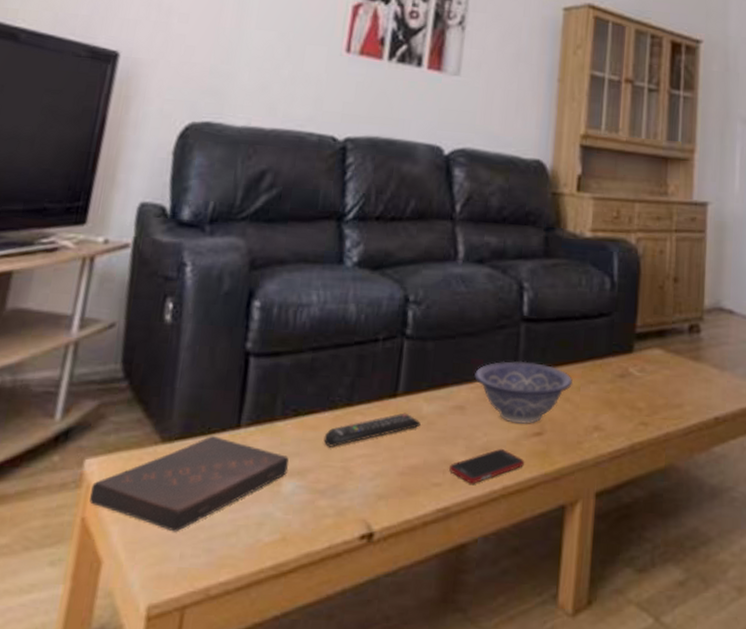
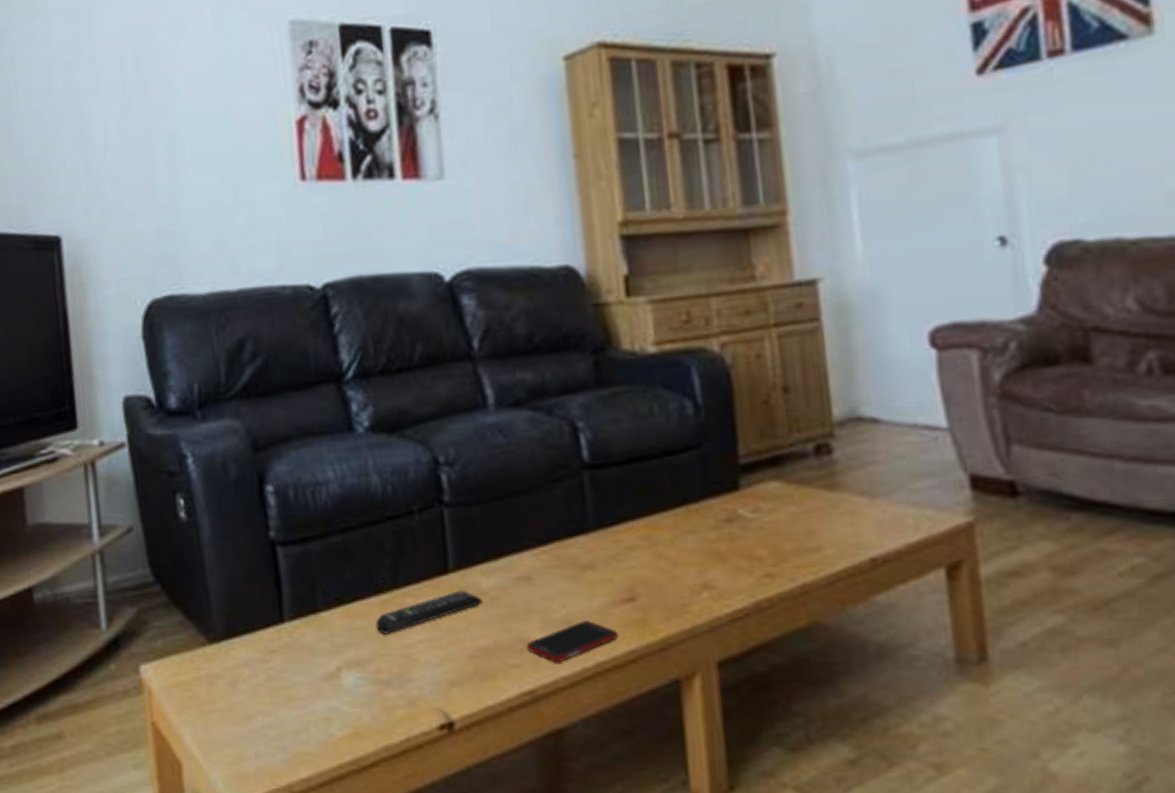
book: present [90,436,289,532] -> none [153,633,344,732]
decorative bowl: present [473,360,573,424] -> none [535,516,665,590]

